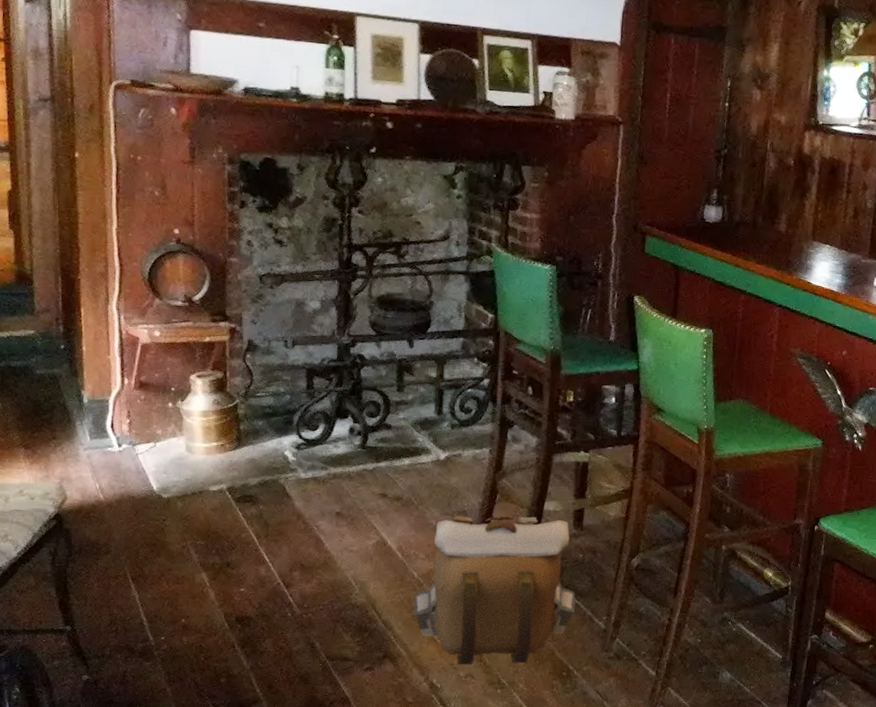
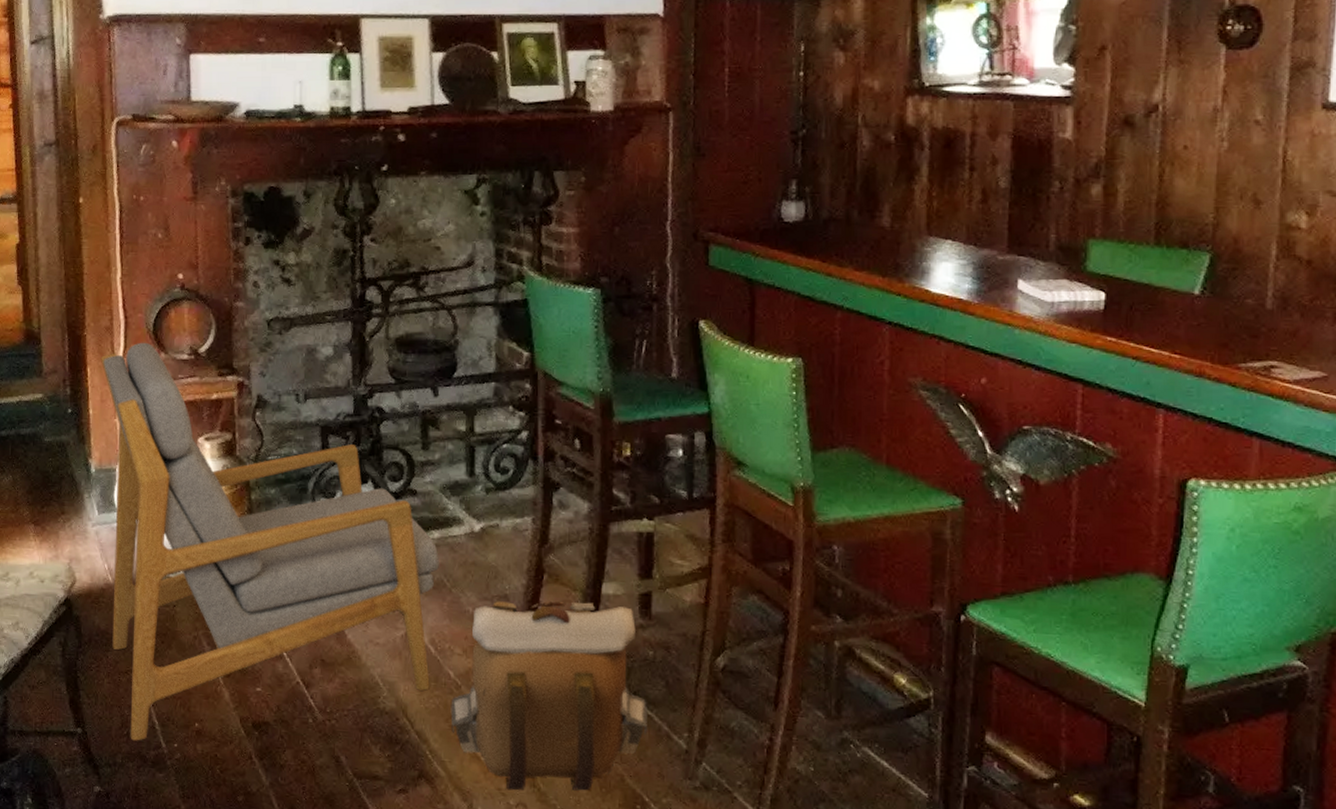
armchair: none [94,288,409,636] -> present [100,342,439,741]

